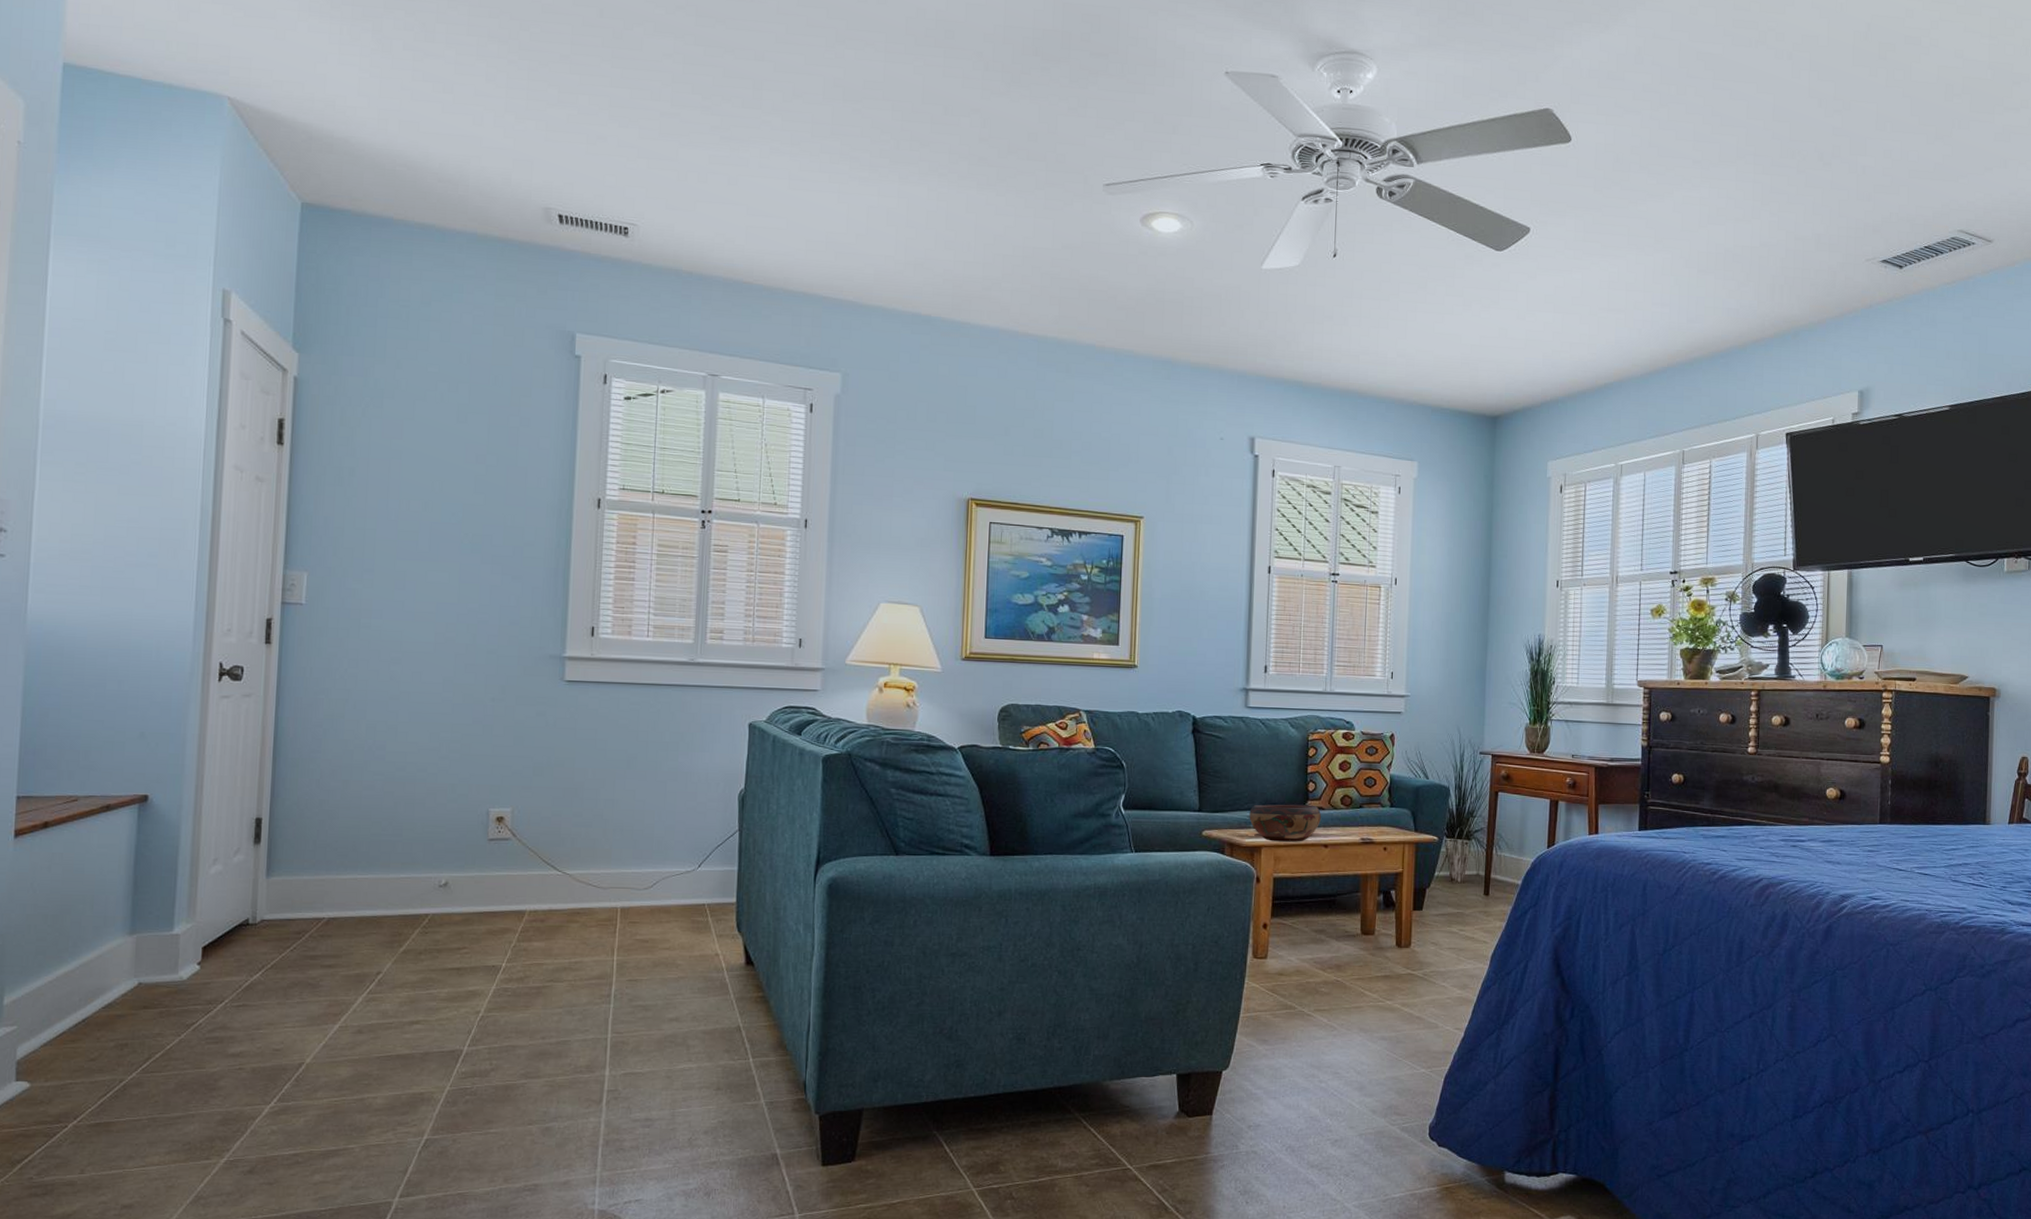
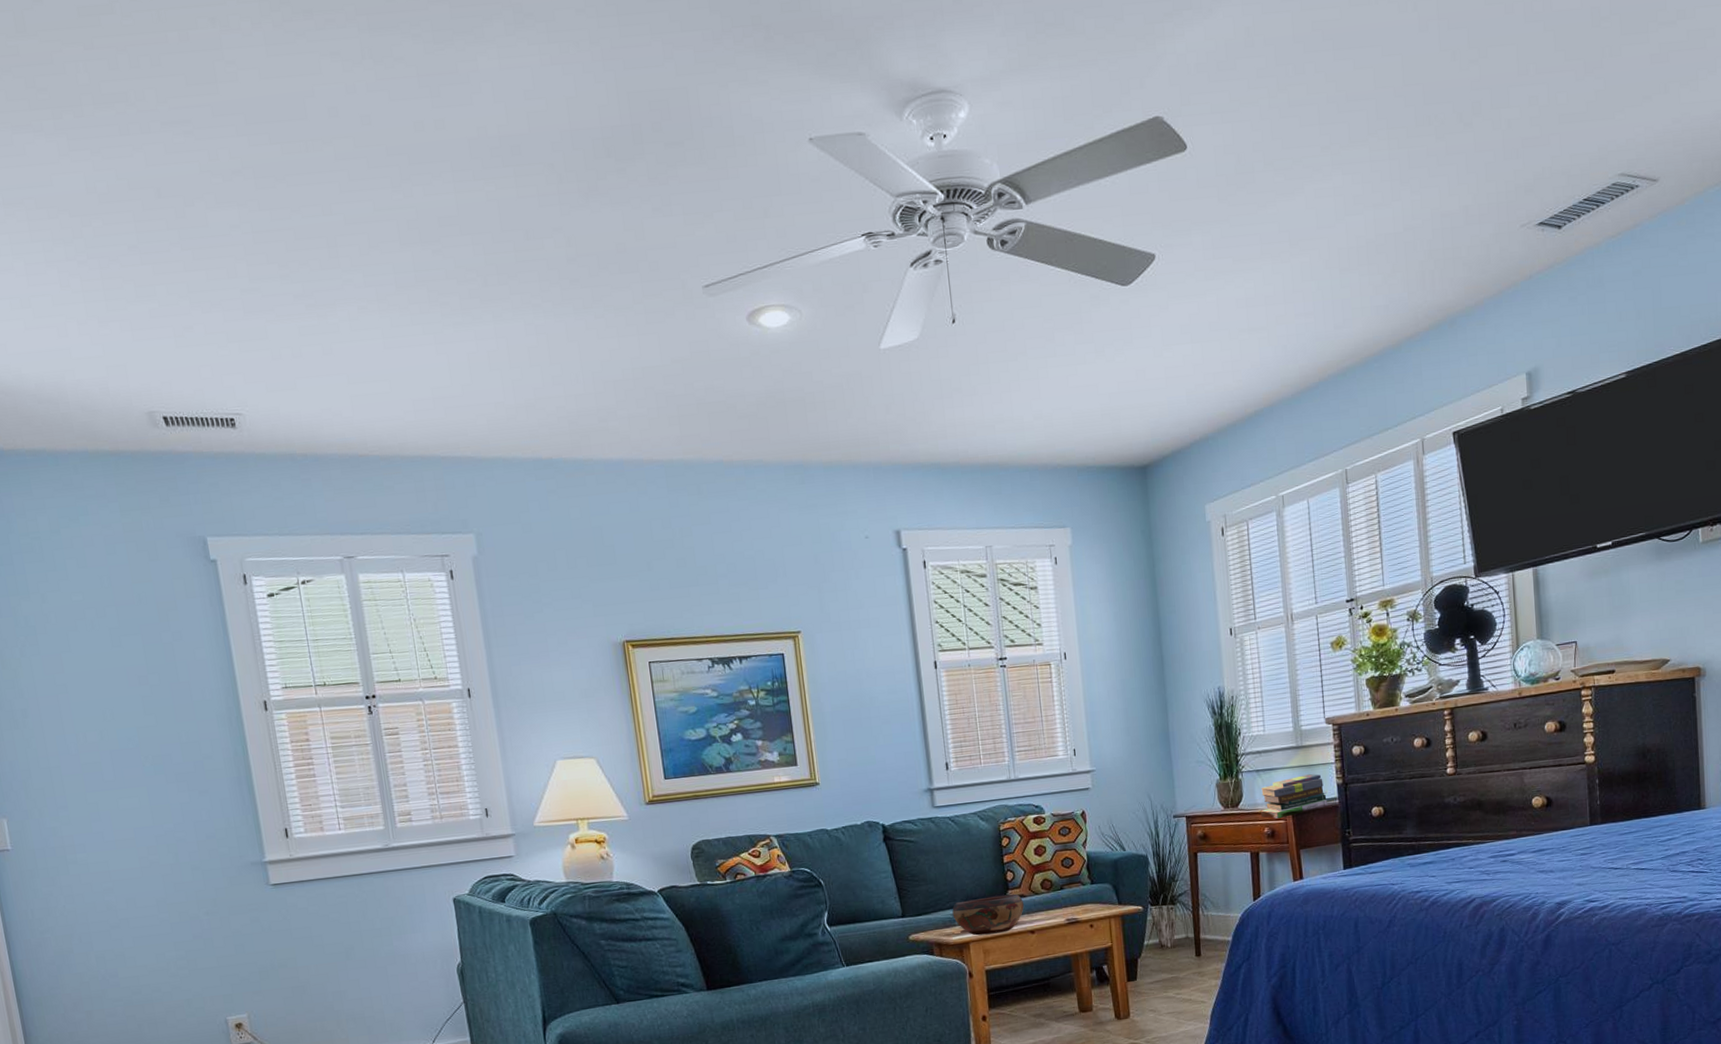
books: none [1564,731,1630,771] -> present [1260,773,1327,819]

